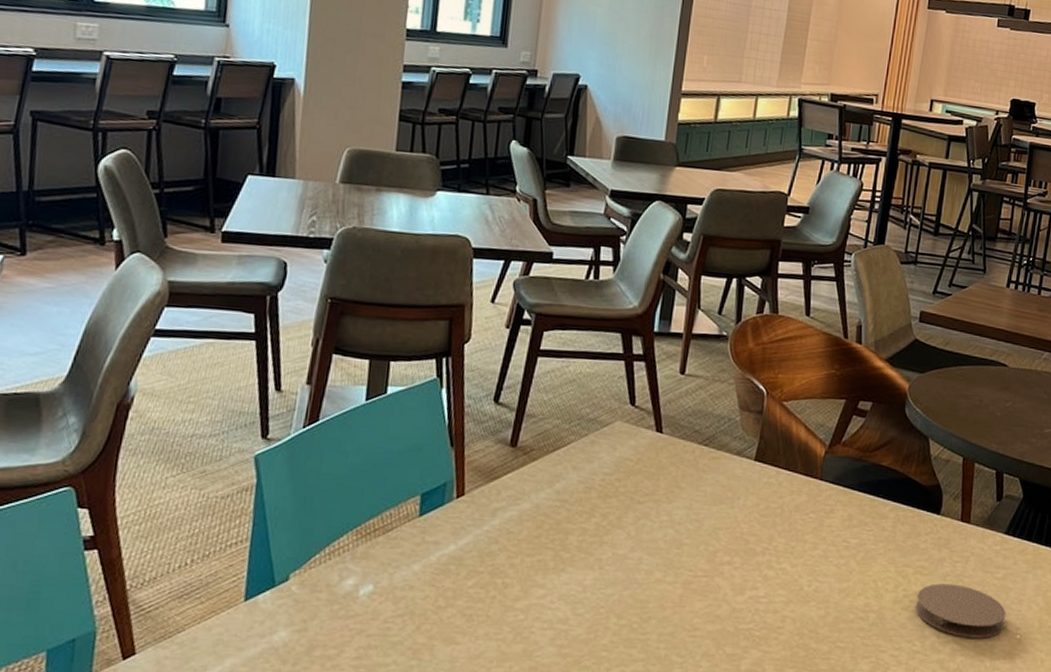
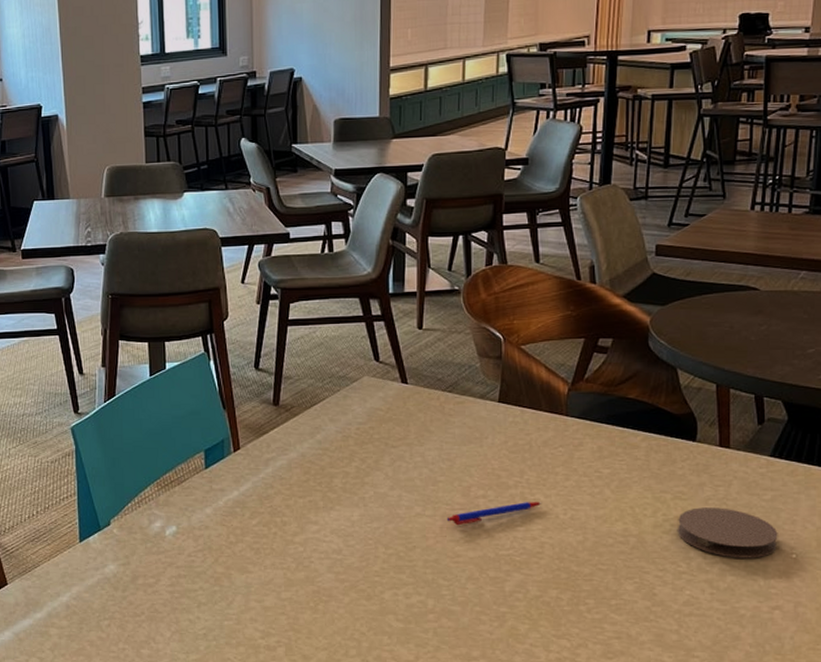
pen: none [687,571,788,595] -> present [446,502,542,526]

